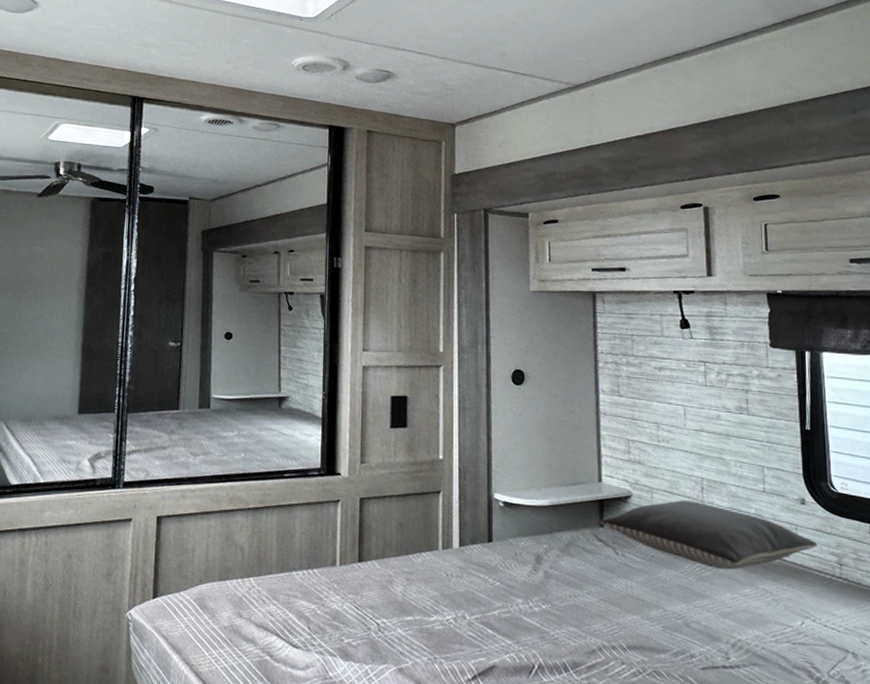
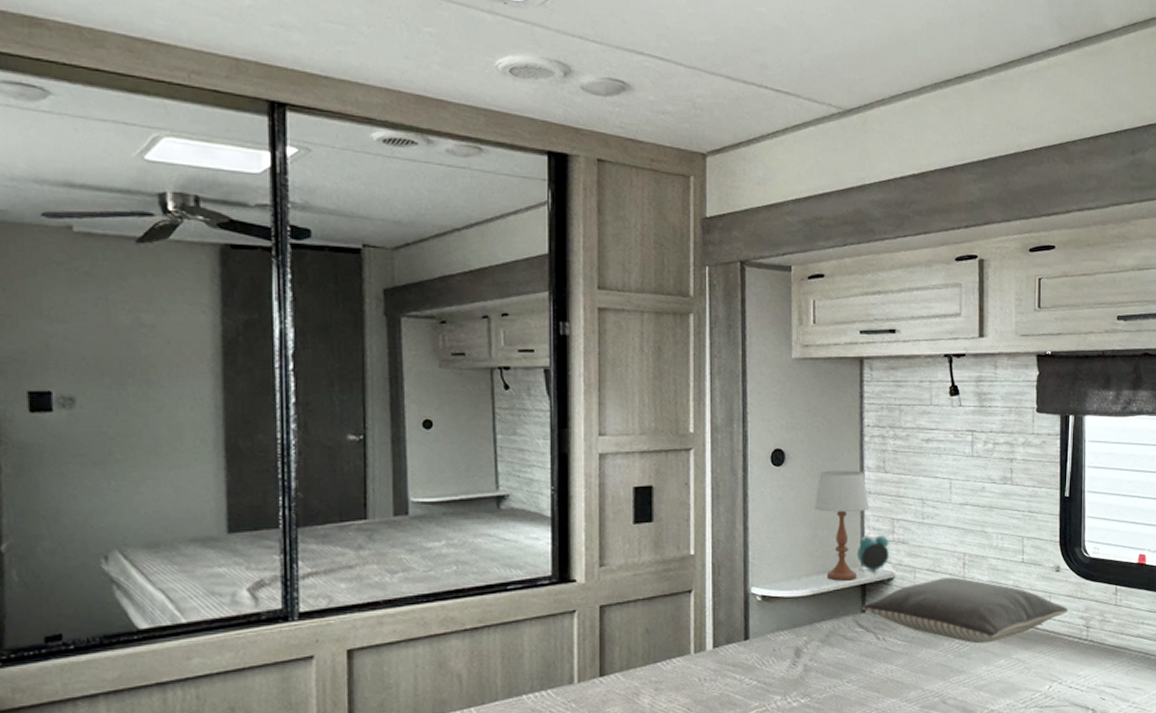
table lamp: none [553,391,606,495] -> present [815,470,870,581]
alarm clock: none [594,450,626,489] -> present [857,531,889,573]

